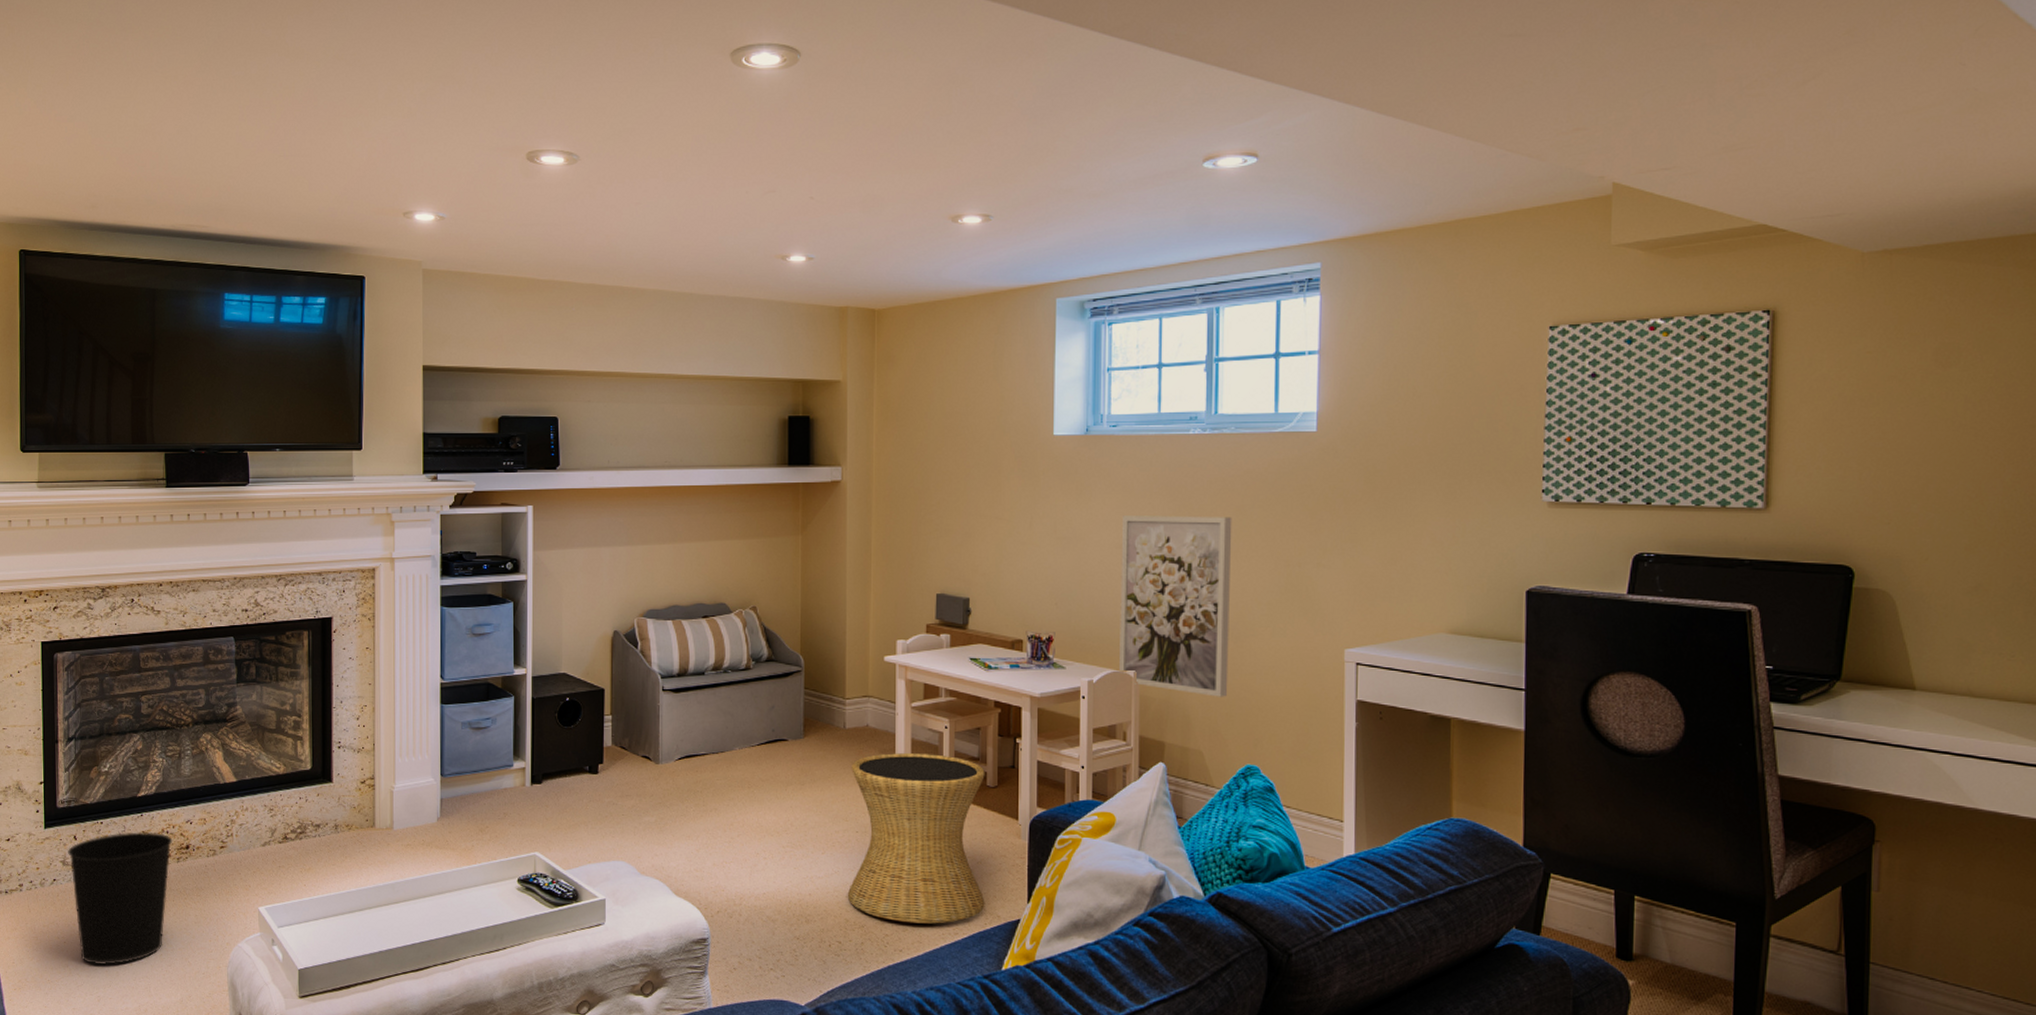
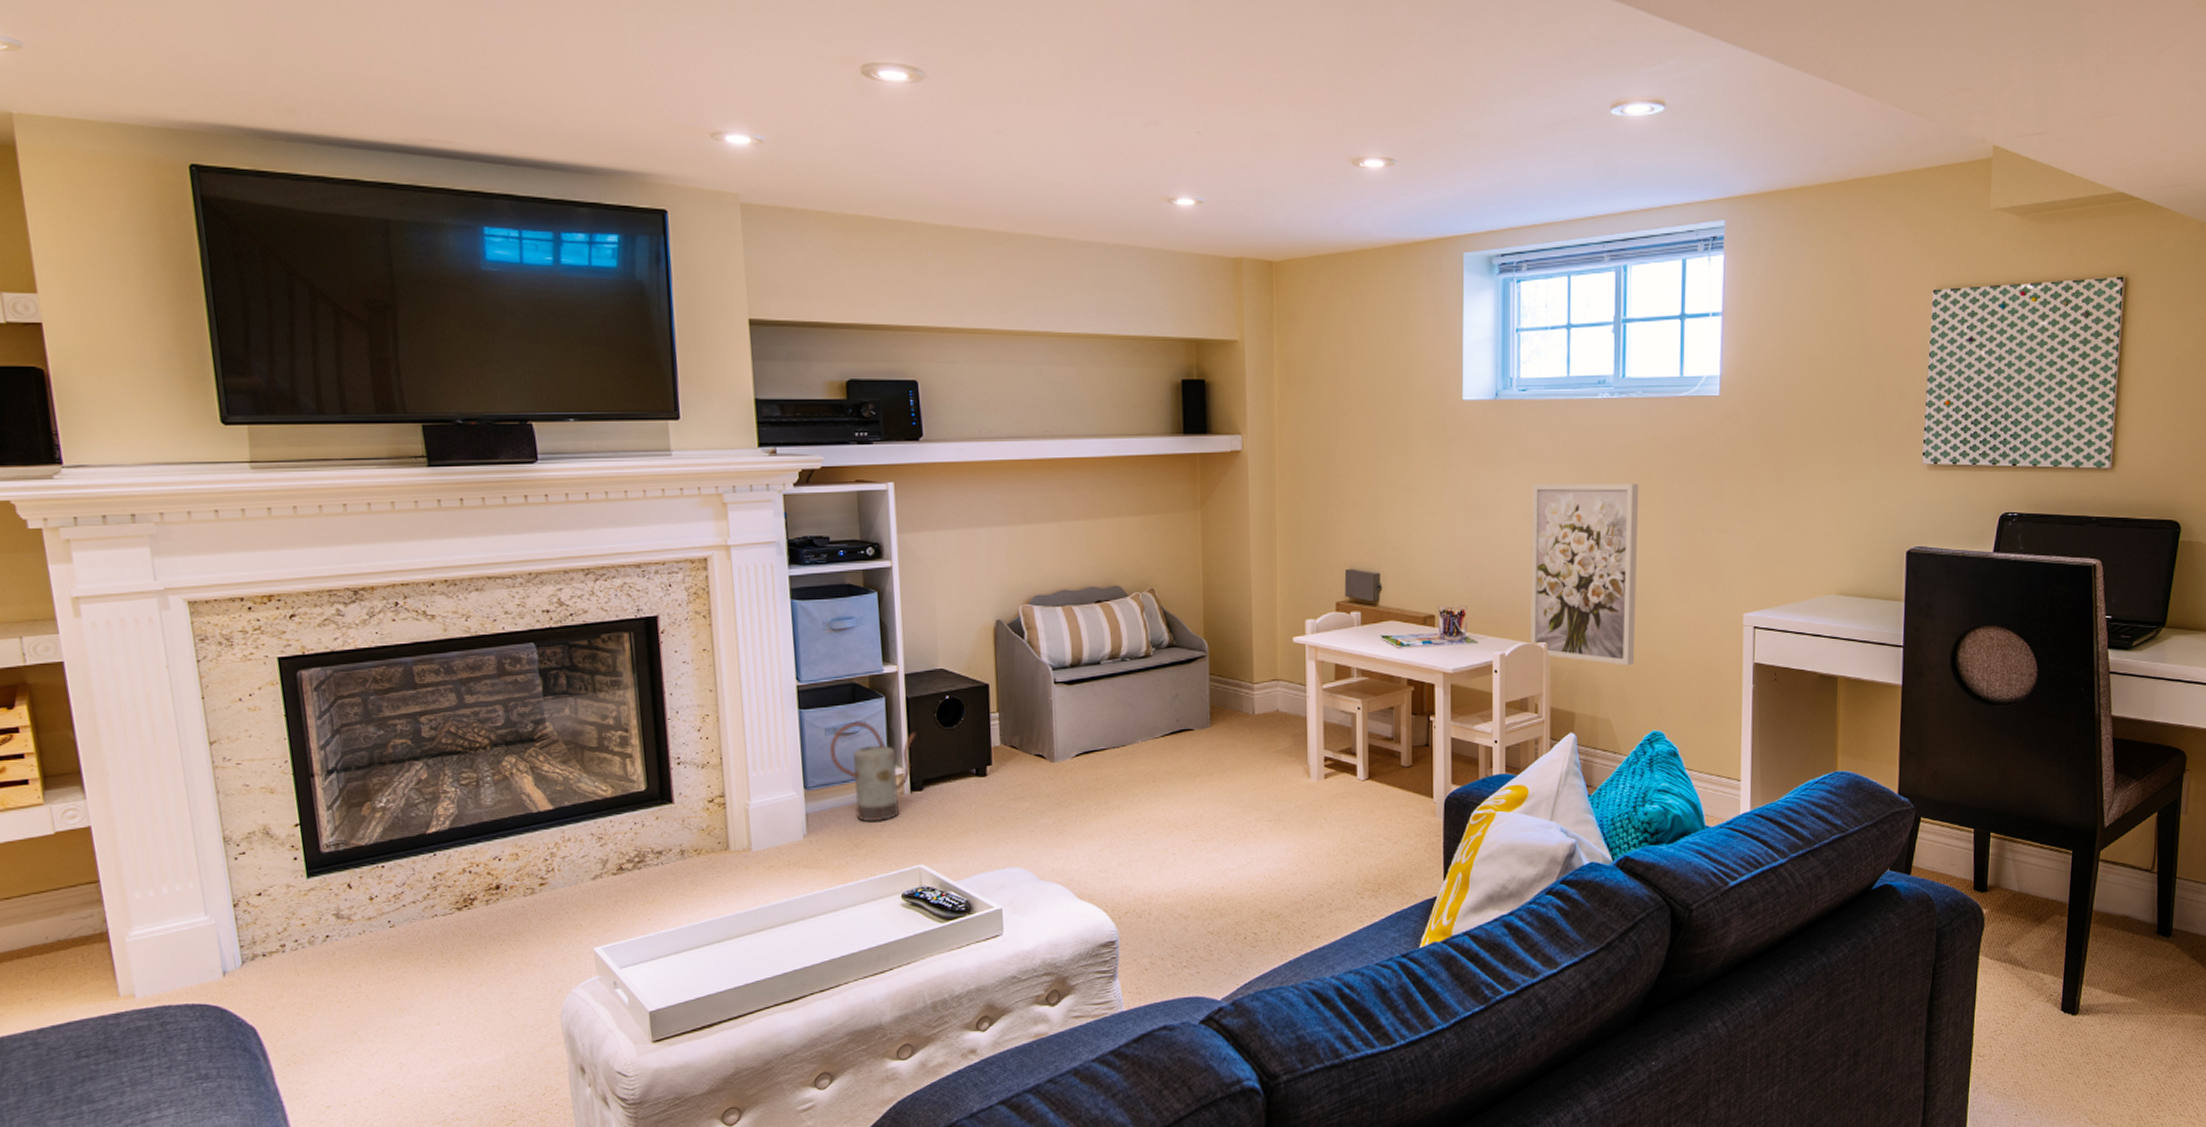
wastebasket: present [68,831,173,966] -> none [341,872,479,1029]
watering can: none [464,717,538,810] -> present [829,721,916,822]
side table: present [847,753,985,924] -> none [1261,736,1402,909]

